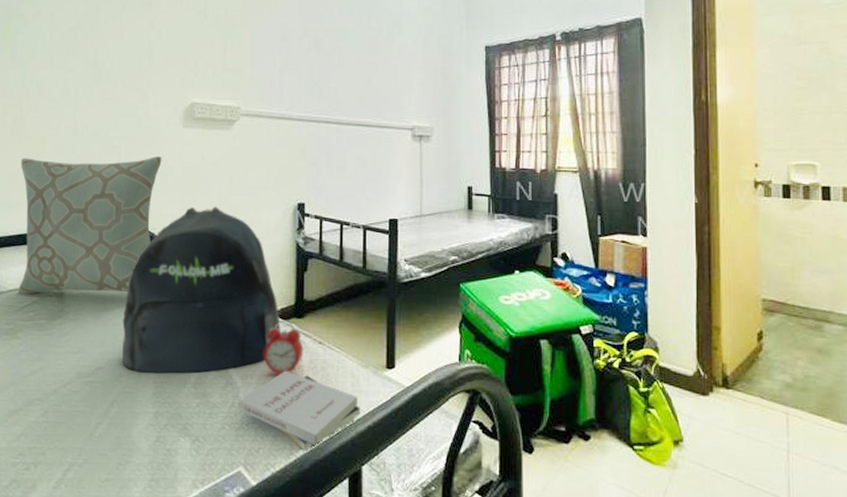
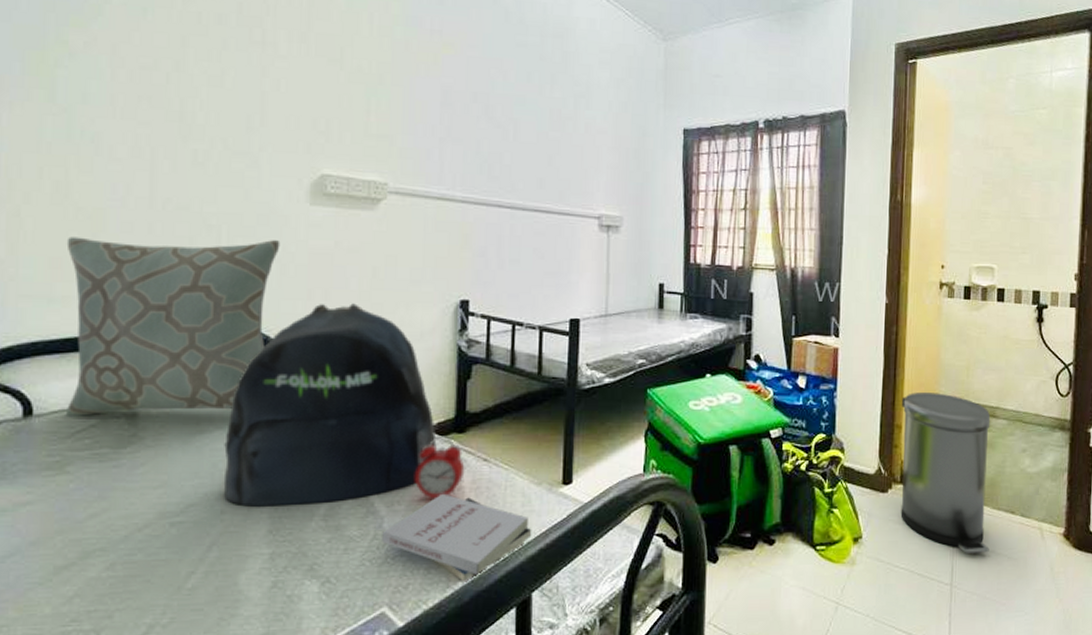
pedal bin: none [718,294,832,469] -> present [900,393,991,553]

